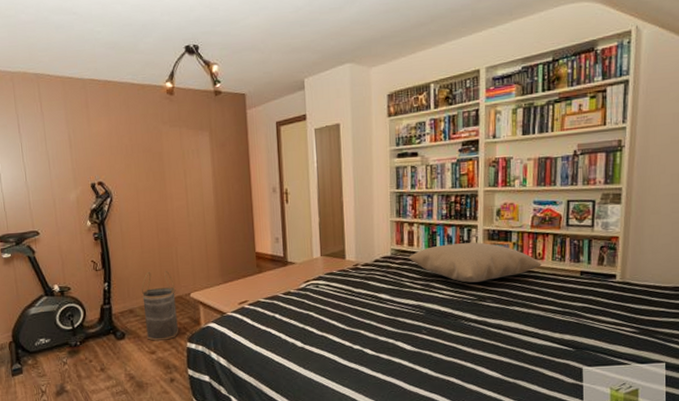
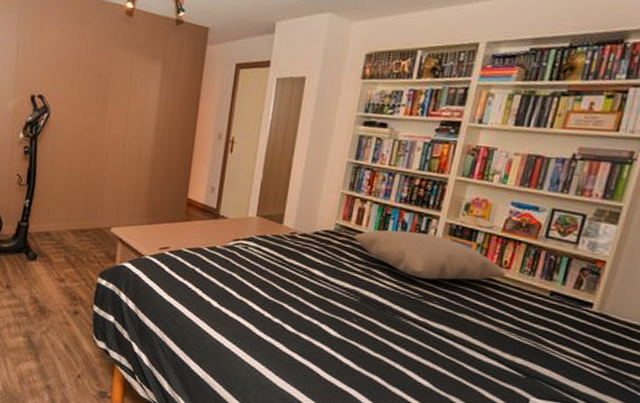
basket: present [141,270,179,341] -> none [57,196,97,271]

